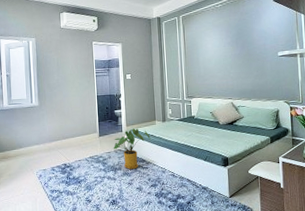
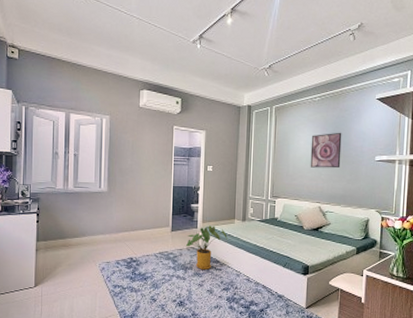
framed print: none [217,33,247,68] -> present [310,132,342,168]

